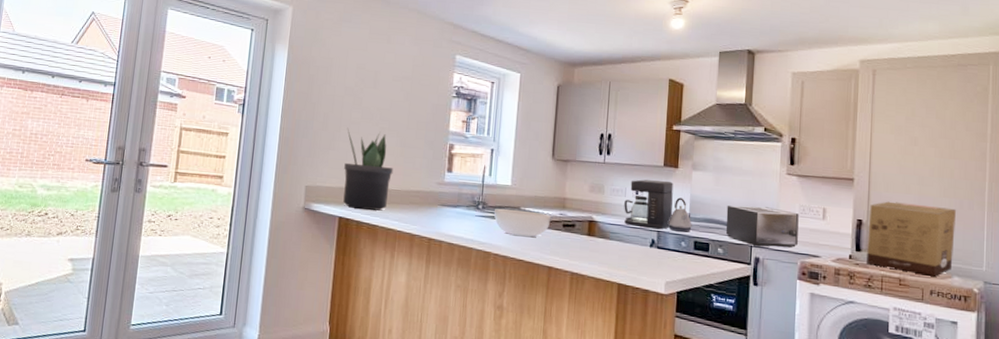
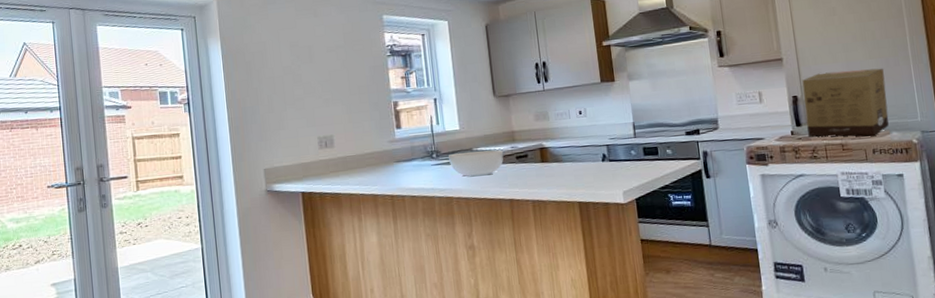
planter: present [343,127,394,211] -> none [292,103,345,182]
coffee maker: present [624,179,674,230] -> none [570,95,618,145]
kettle: present [668,197,692,232] -> none [615,109,639,142]
toaster: present [725,205,799,248] -> none [667,101,741,141]

